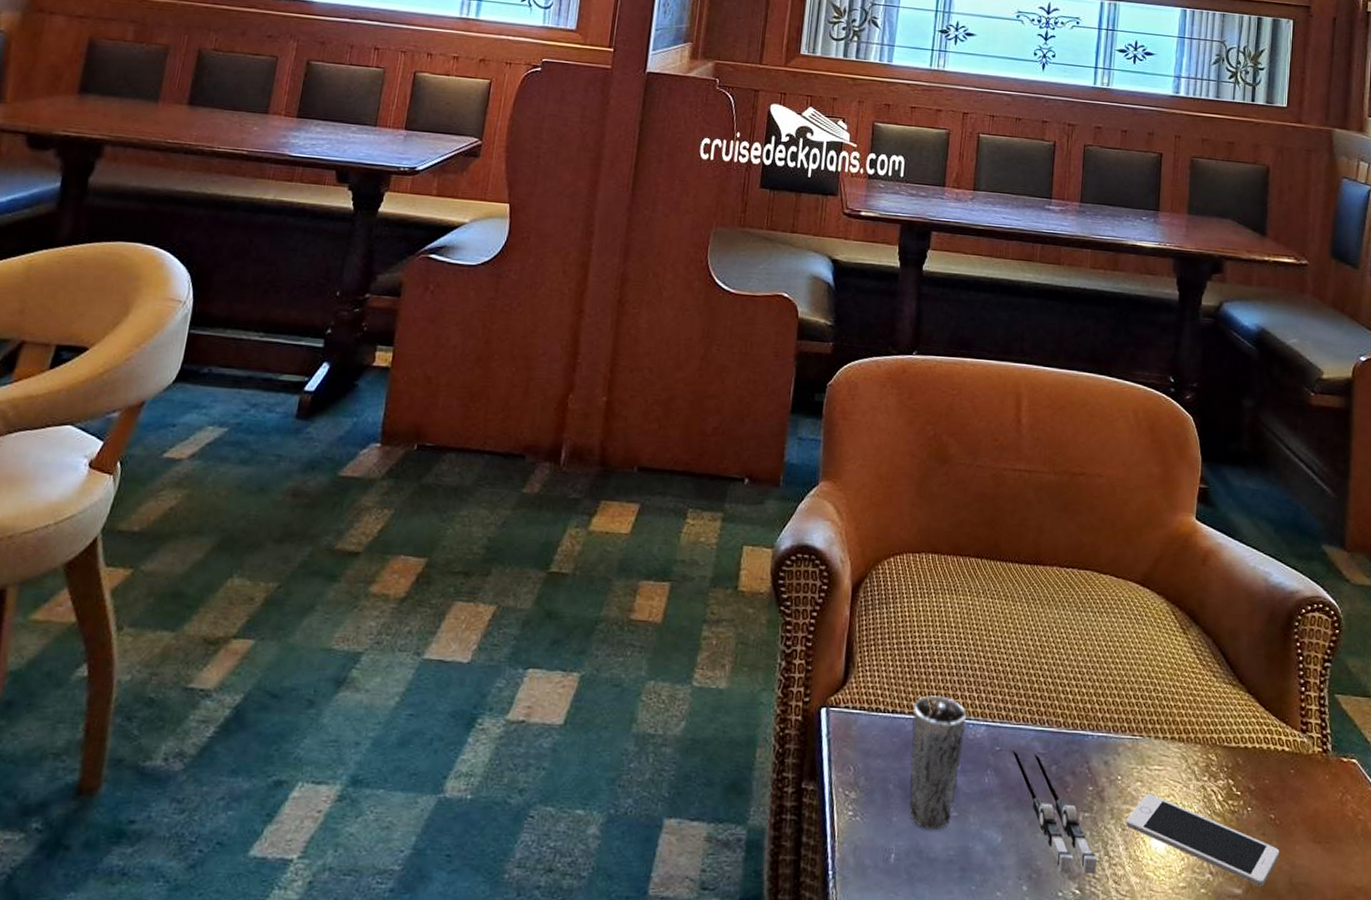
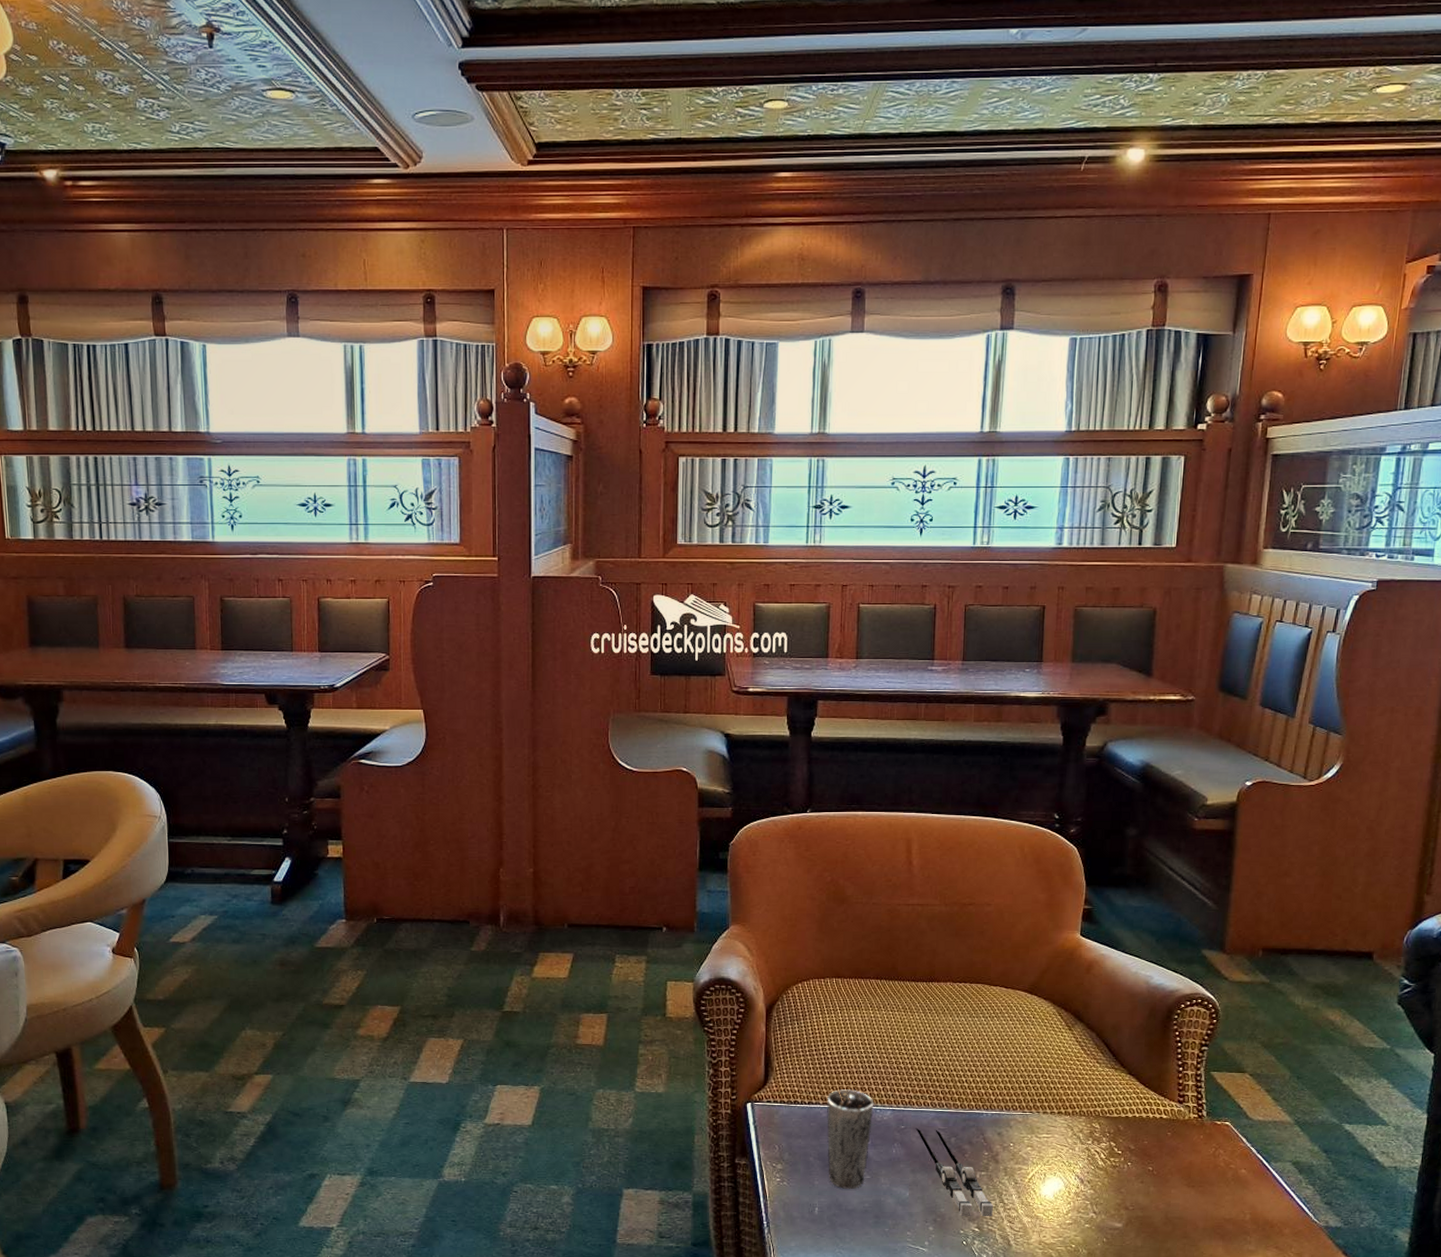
cell phone: present [1126,793,1280,886] -> none [1018,1155,1157,1221]

